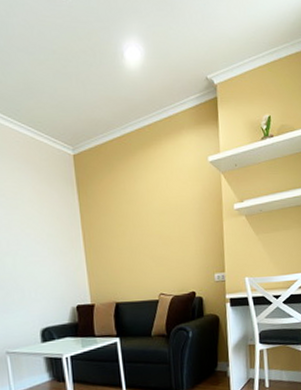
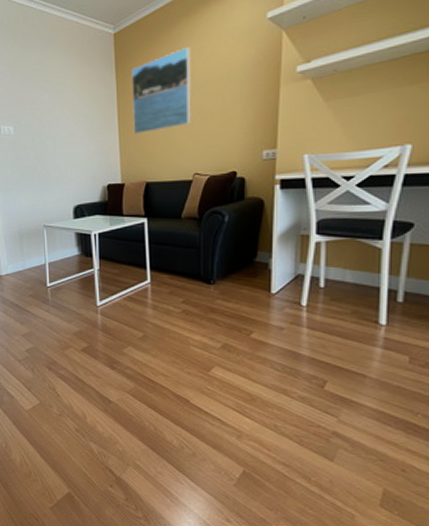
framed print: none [94,177,153,256] -> present [131,47,191,135]

